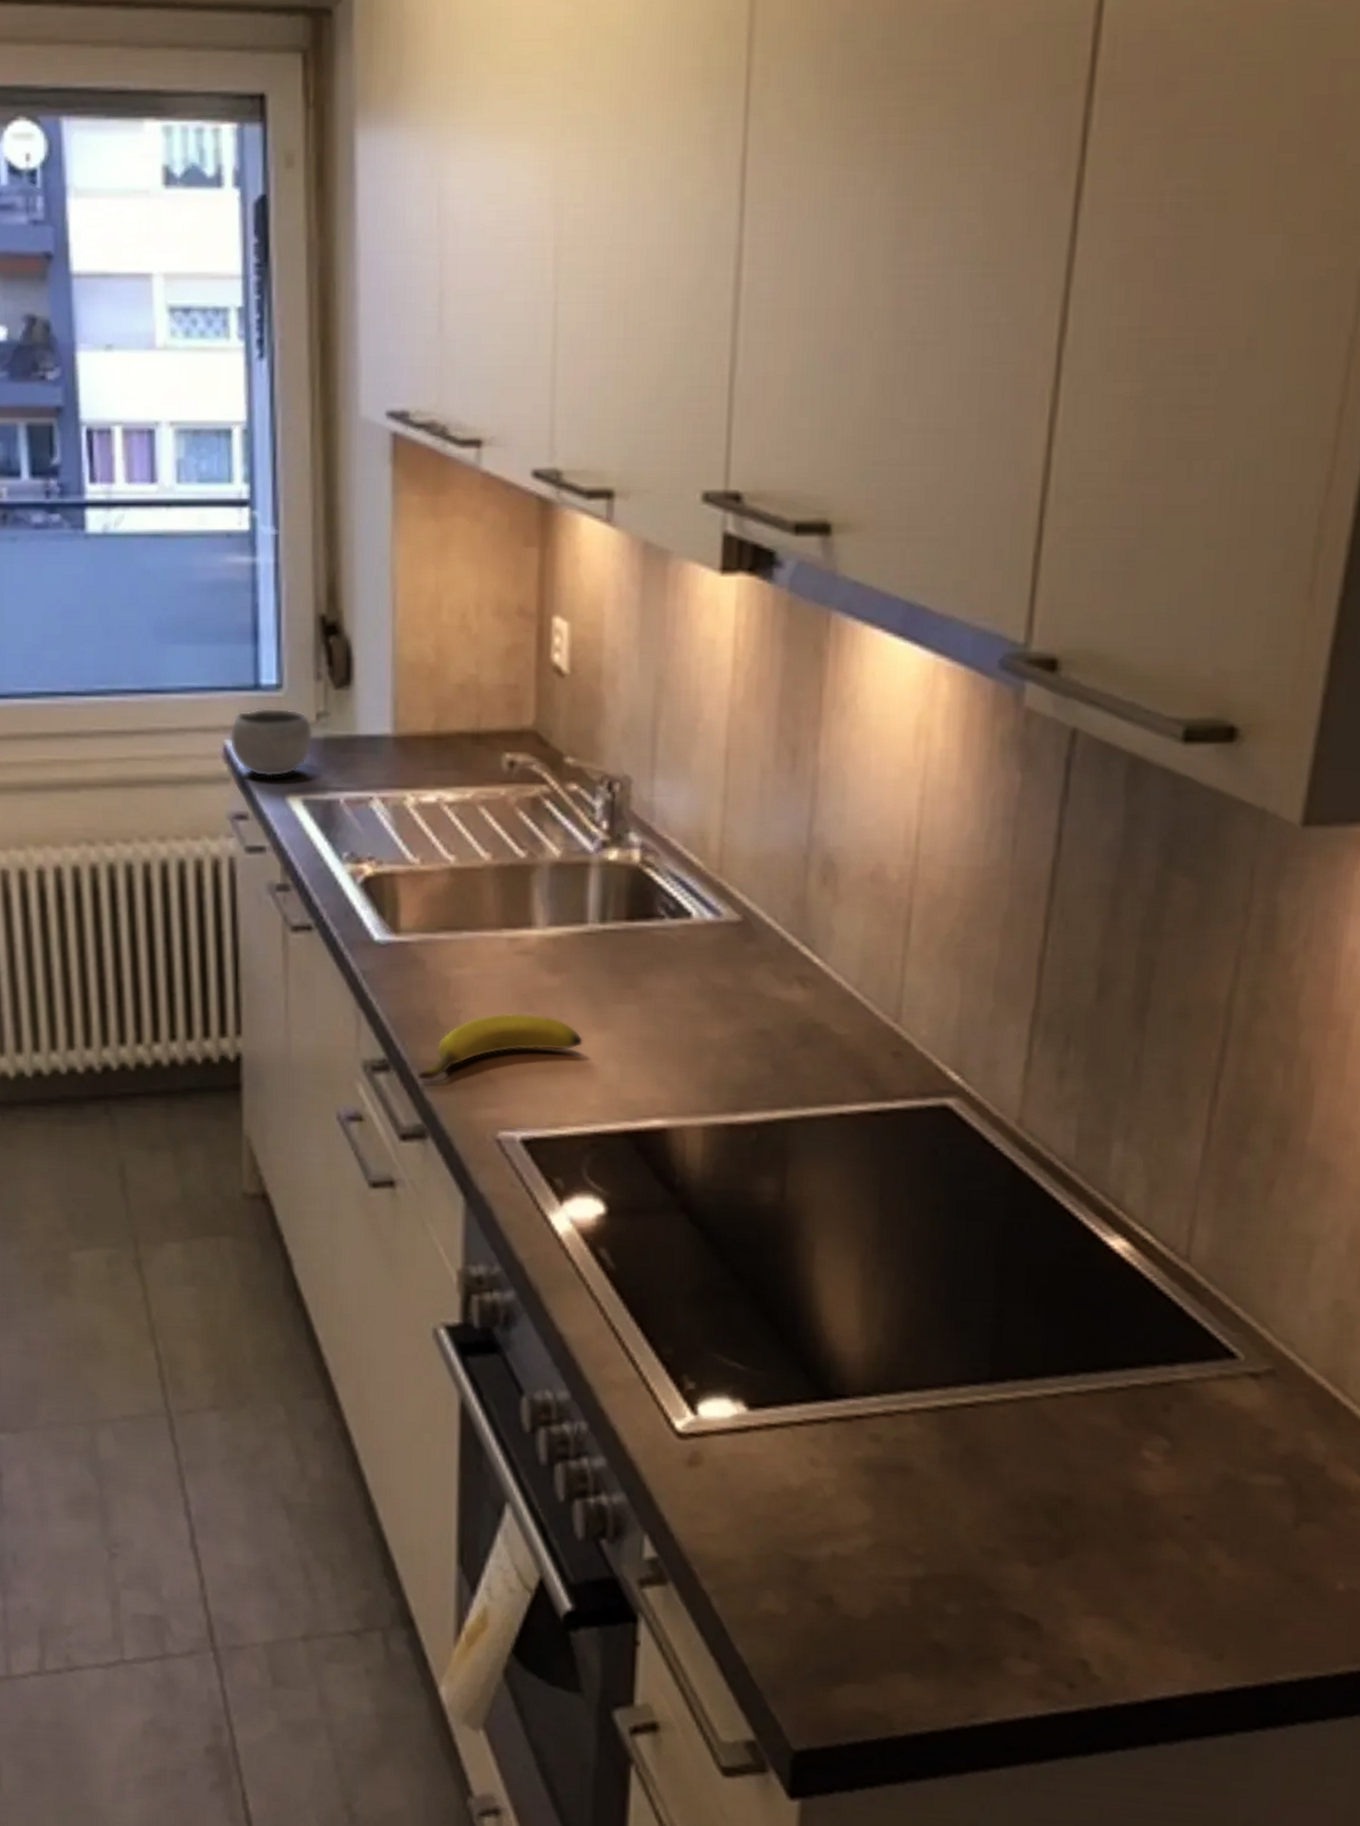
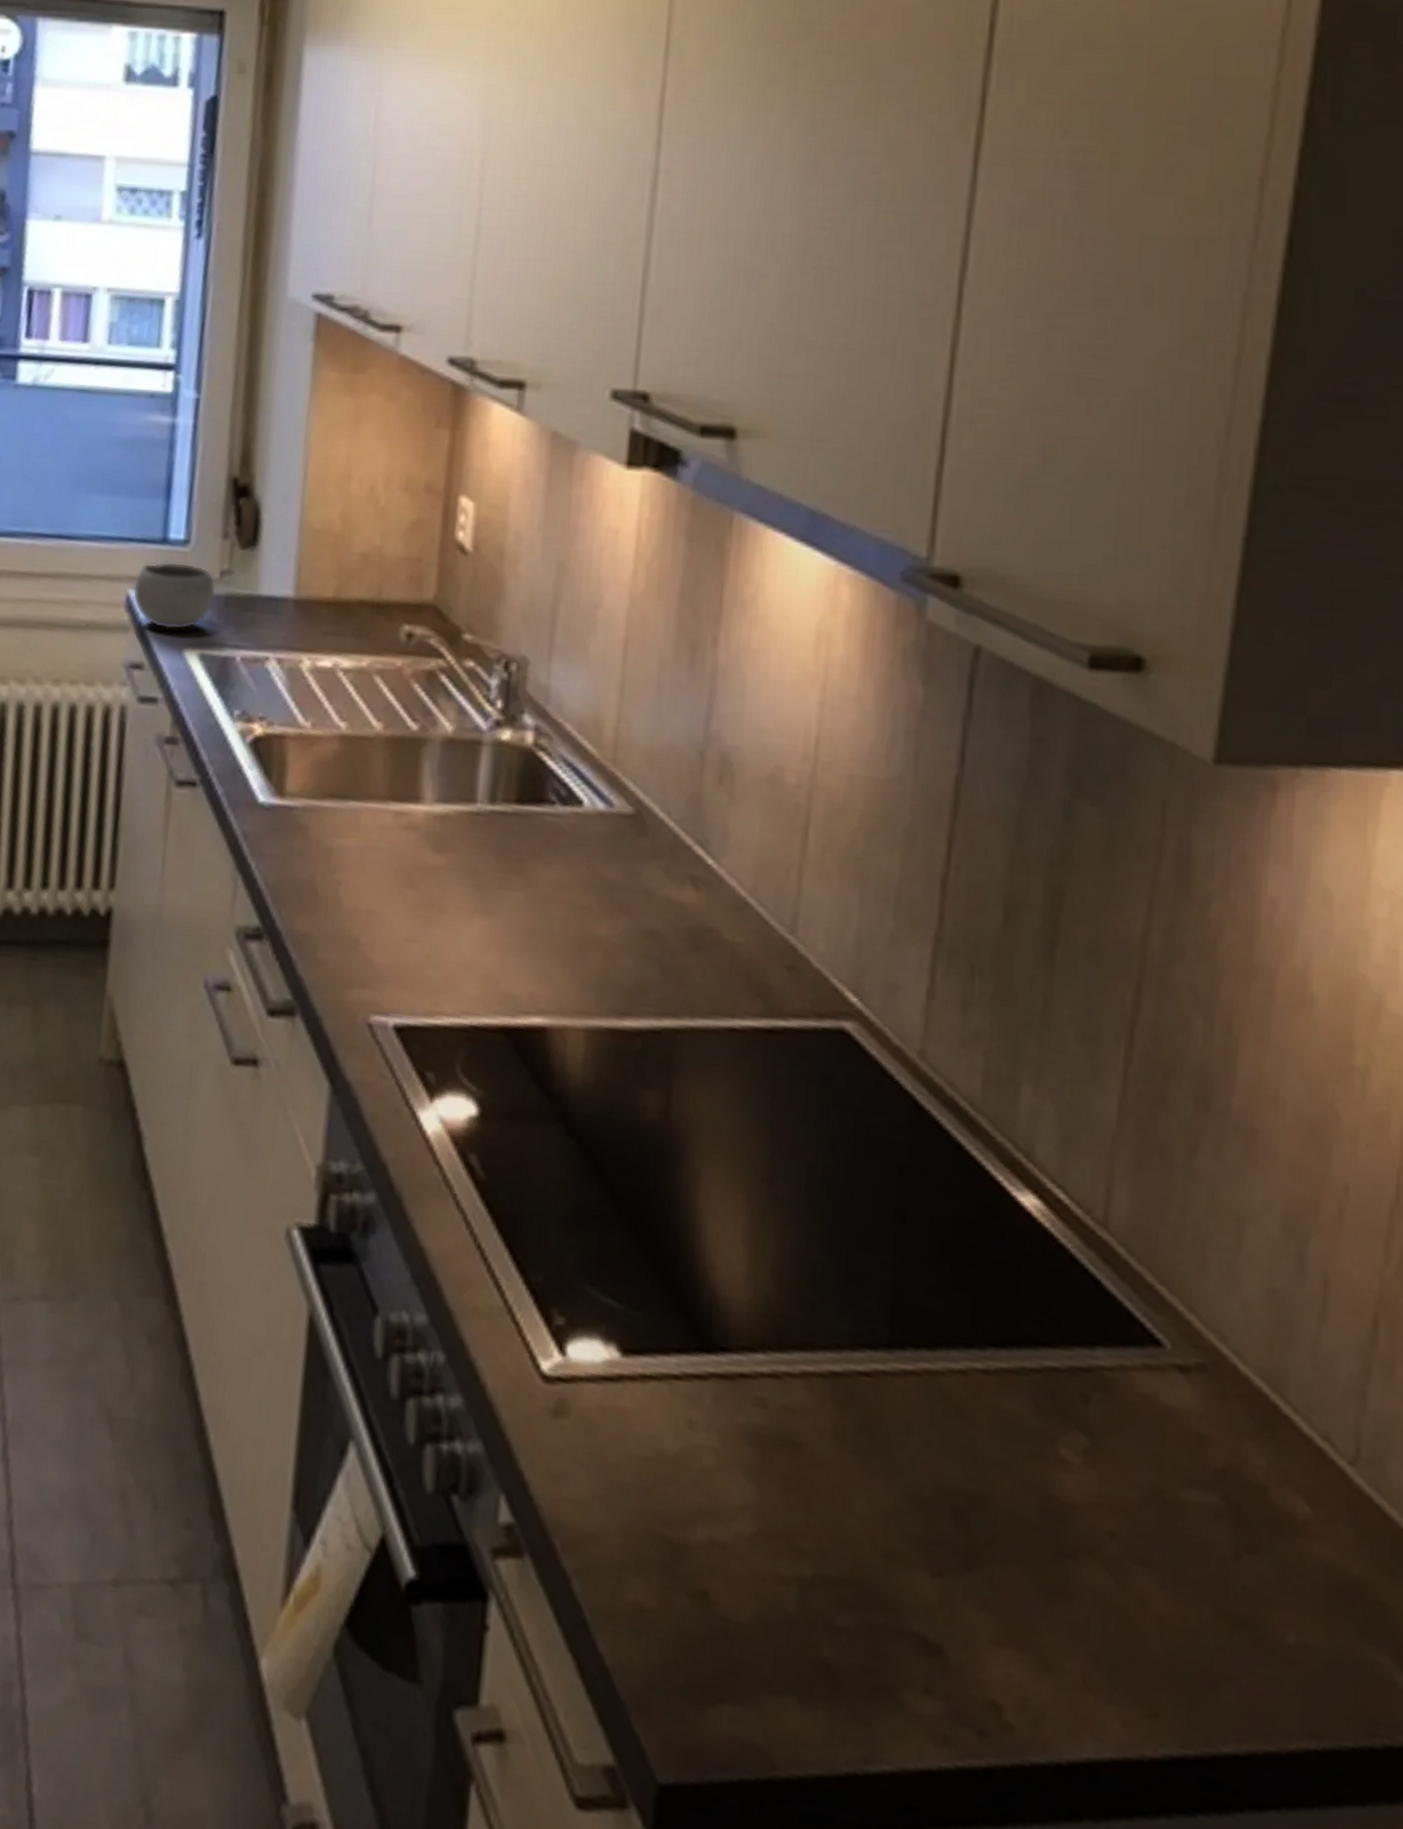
banana: present [418,1013,583,1081] -> none [291,889,465,954]

